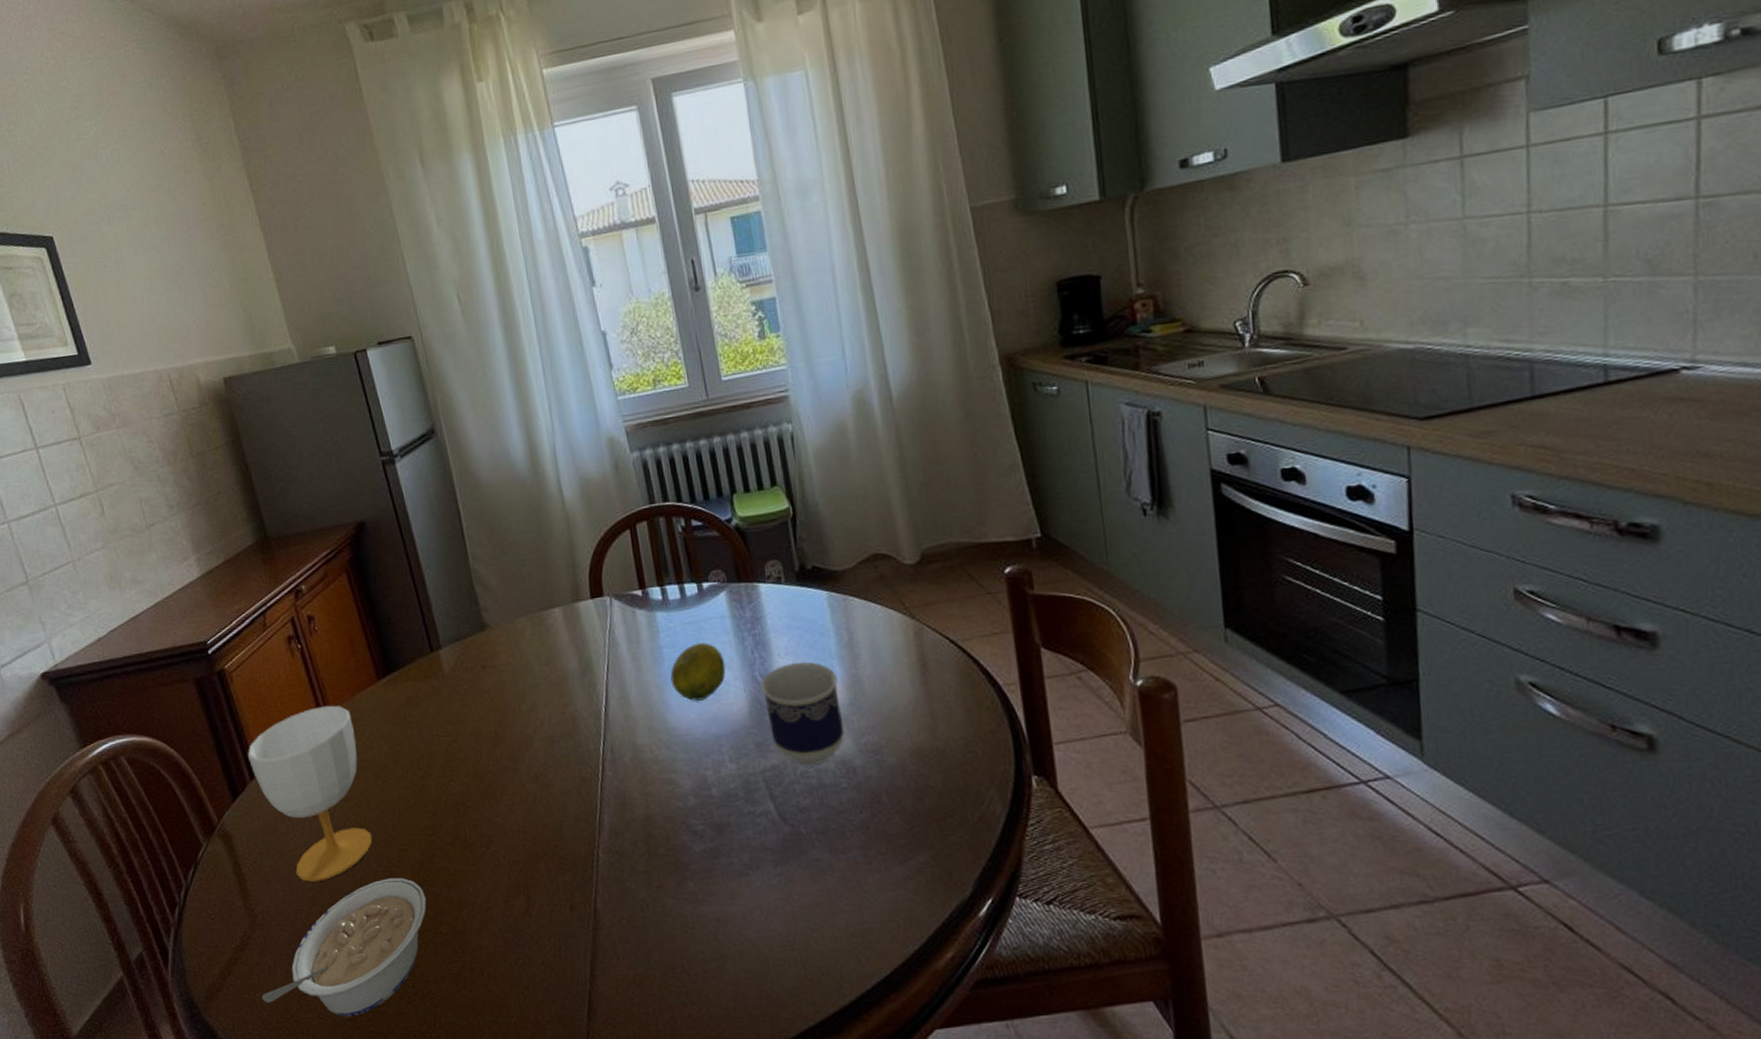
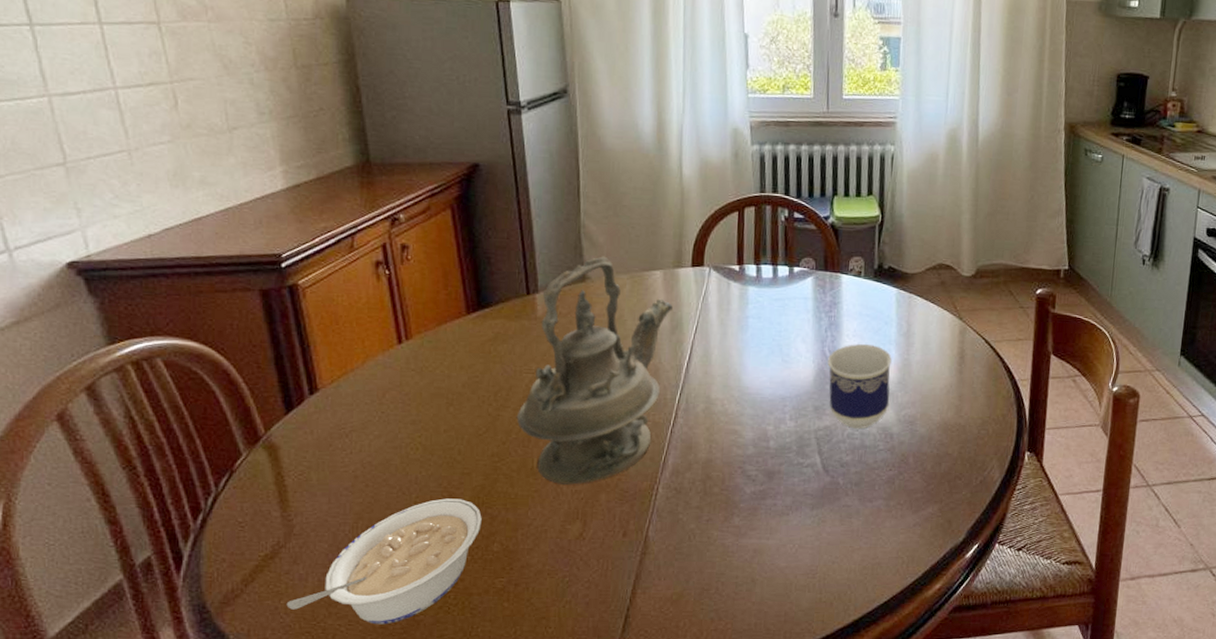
cup: present [247,705,373,882] -> none [310,332,436,497]
teapot: none [441,600,582,855] -> present [516,256,673,485]
fruit: present [670,642,726,701] -> none [751,317,801,366]

